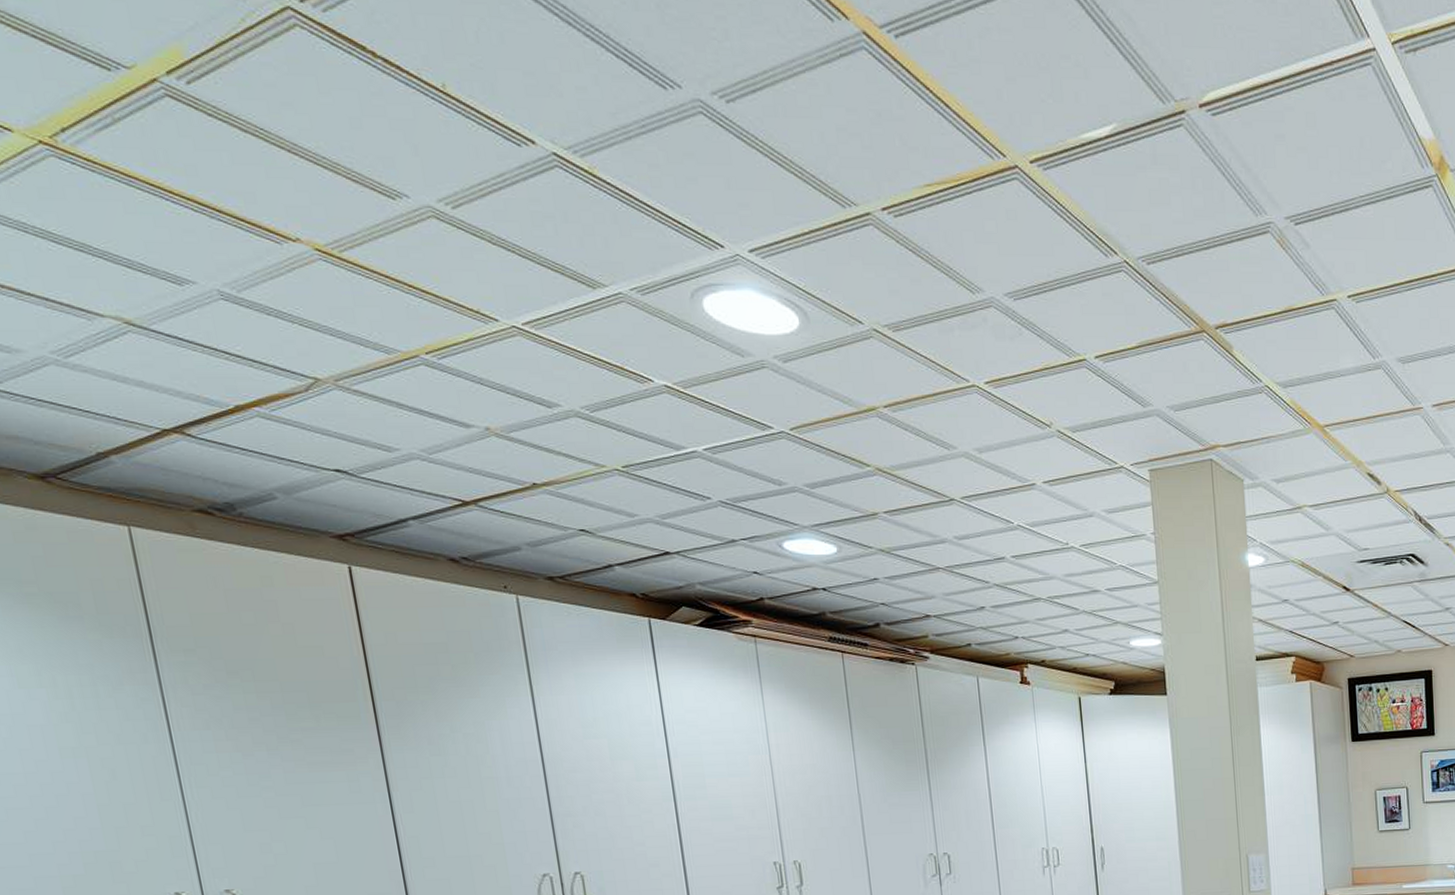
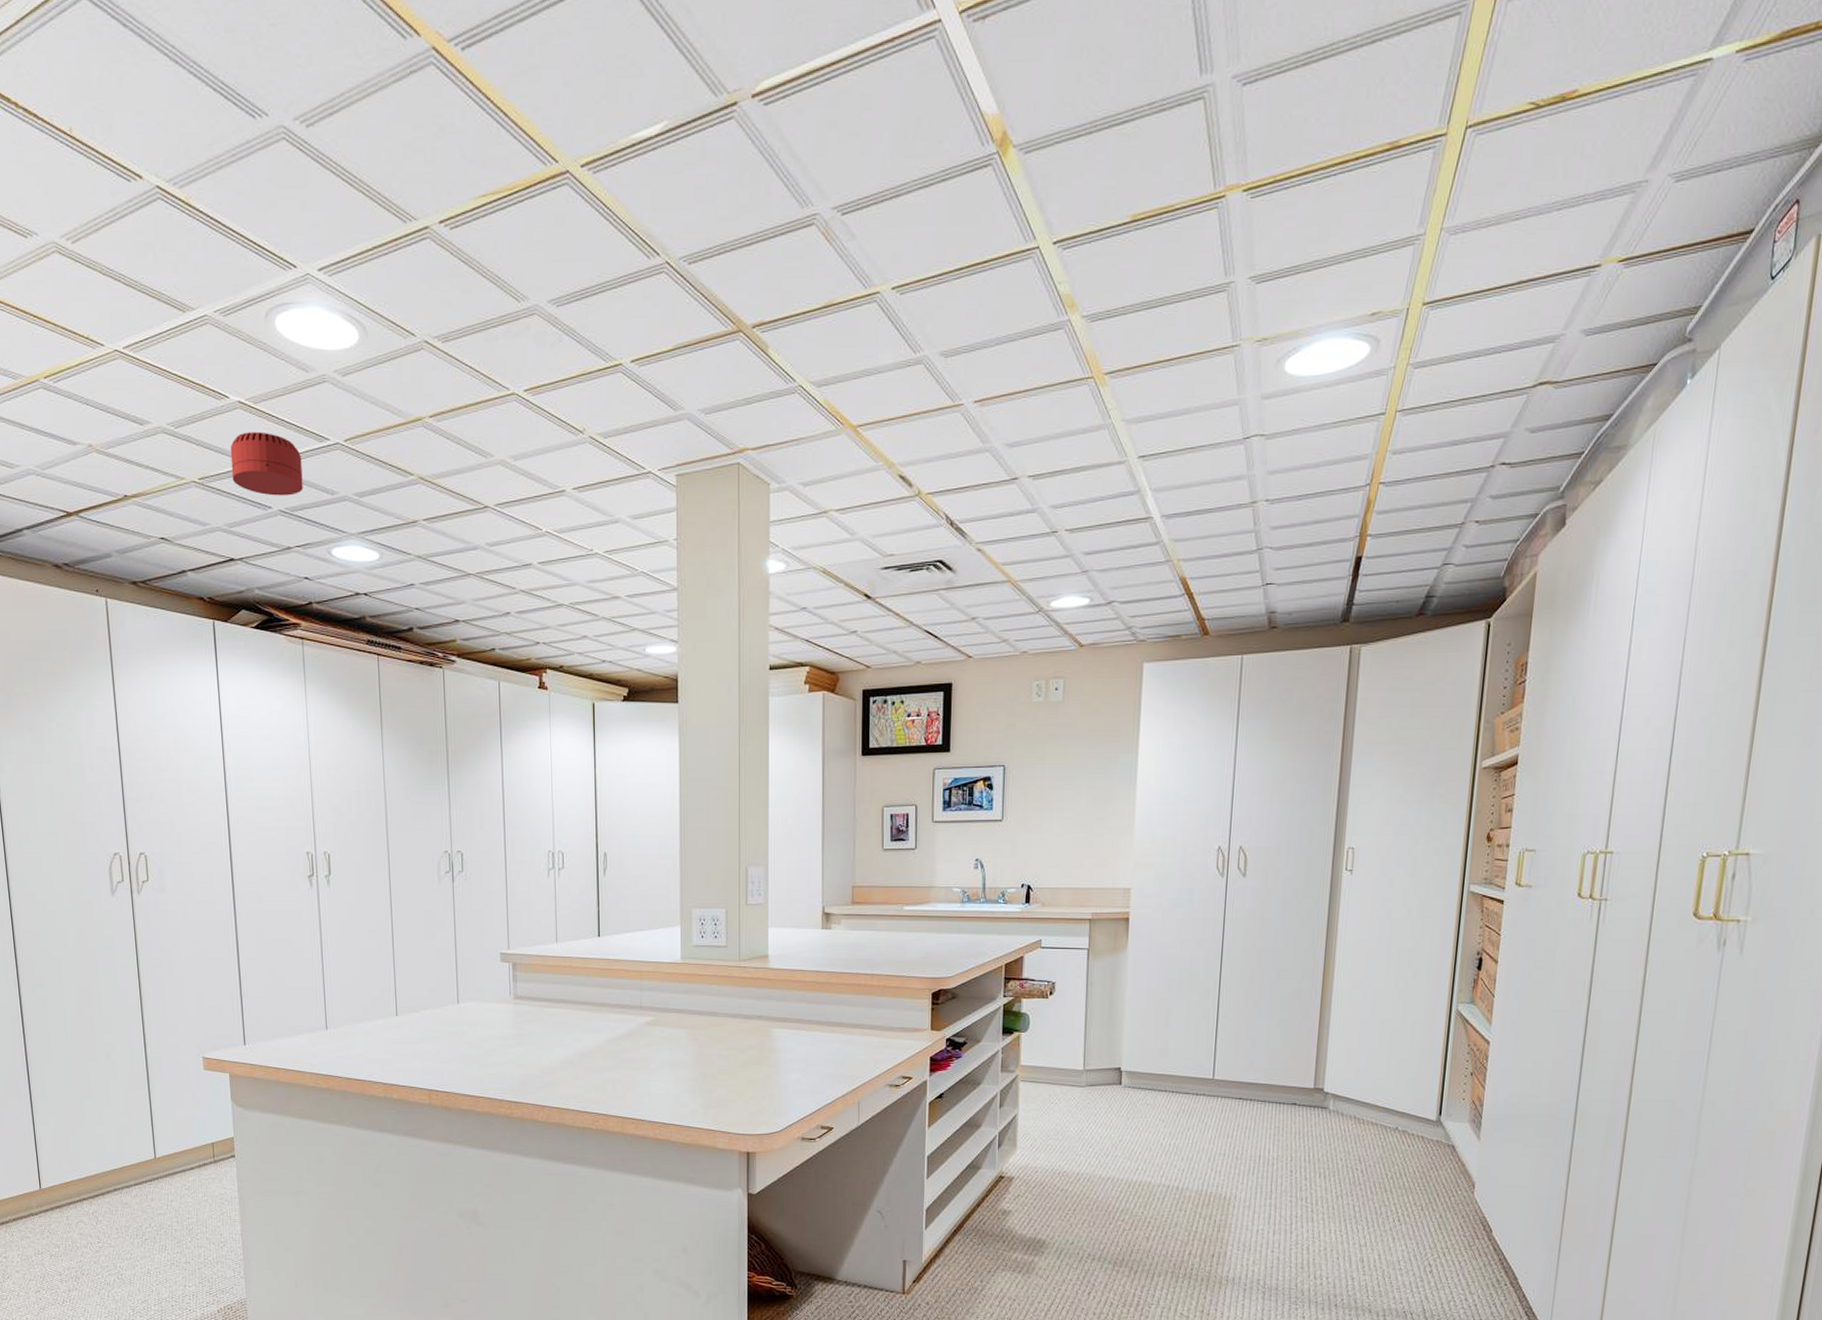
smoke detector: none [657,418,746,486] -> present [230,431,303,496]

